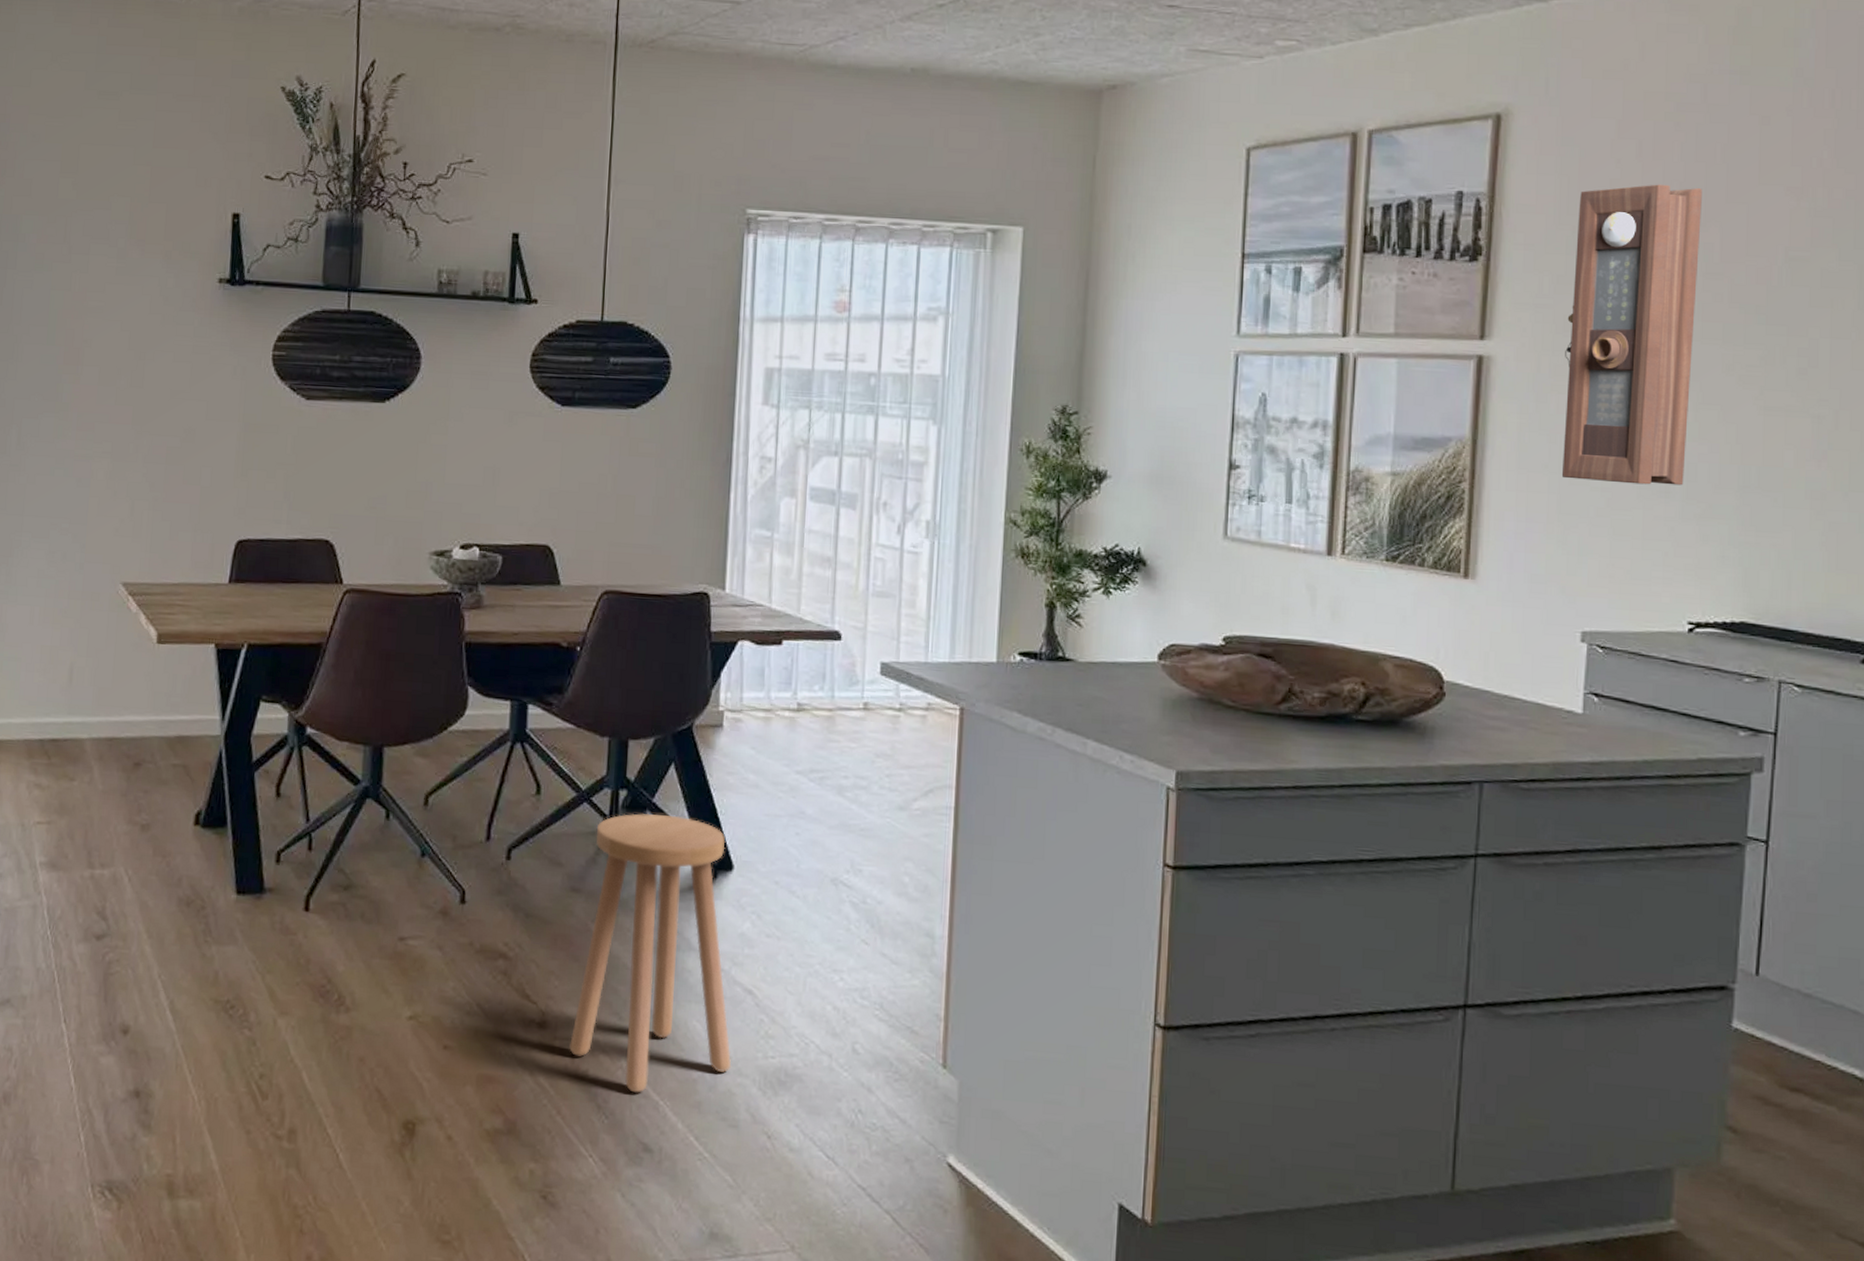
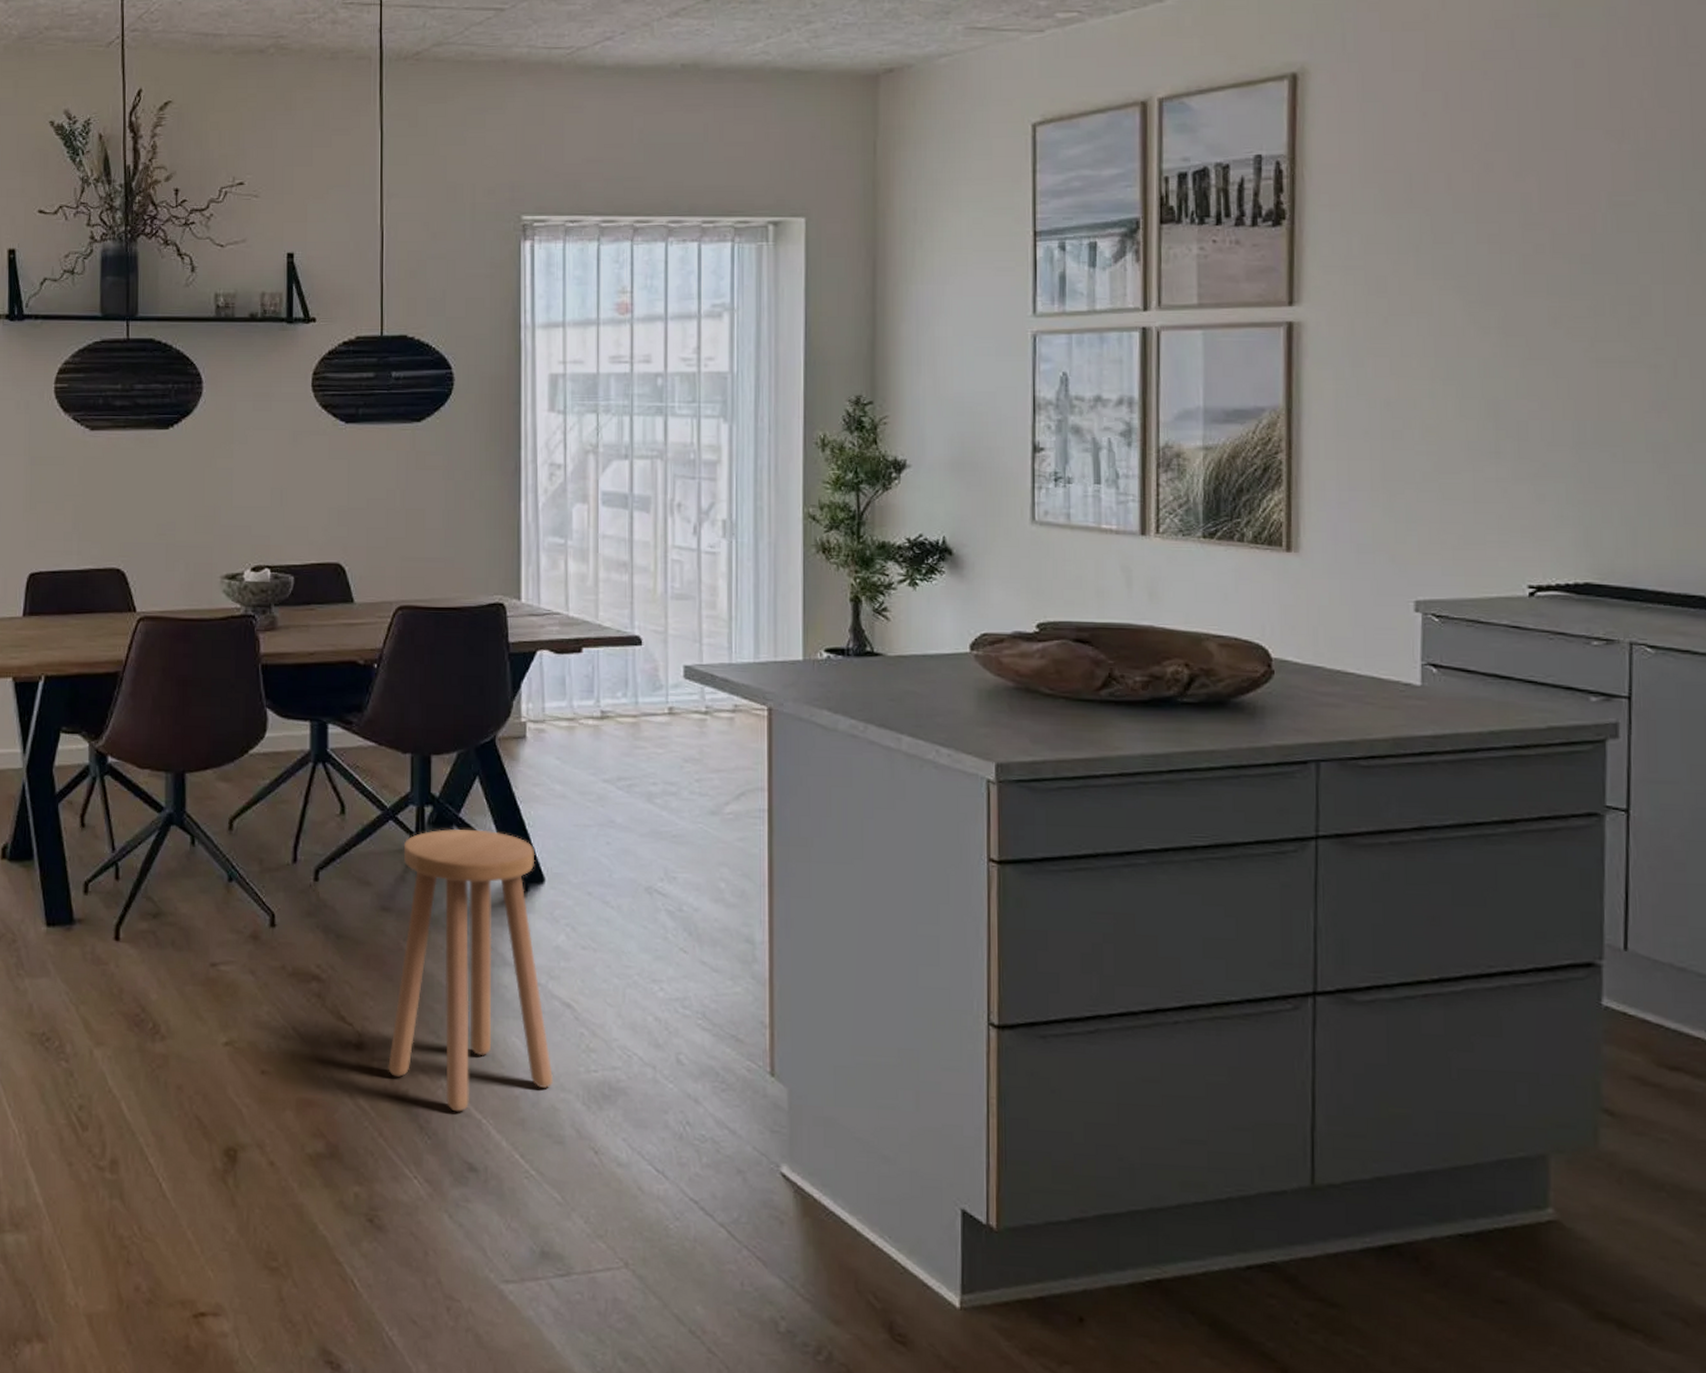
pendulum clock: present [1561,184,1702,486] -> none [1380,135,1517,446]

